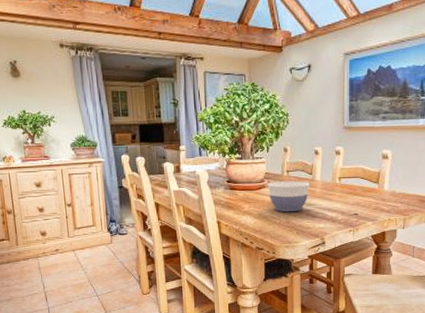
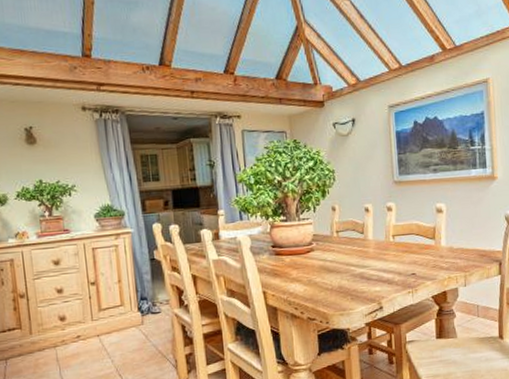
bowl: present [267,181,310,212] -> none [315,241,362,277]

